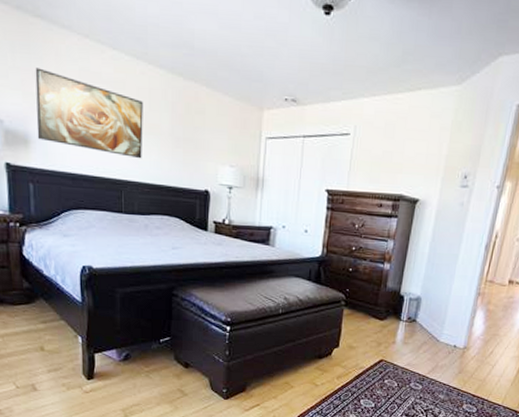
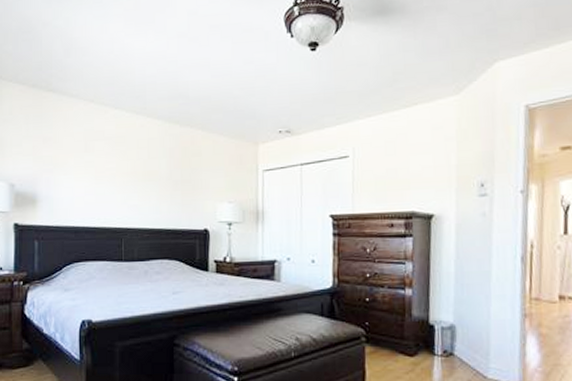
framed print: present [35,67,143,159] -> none [44,134,143,206]

